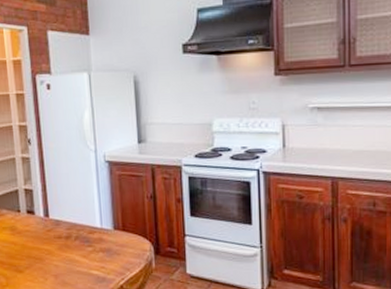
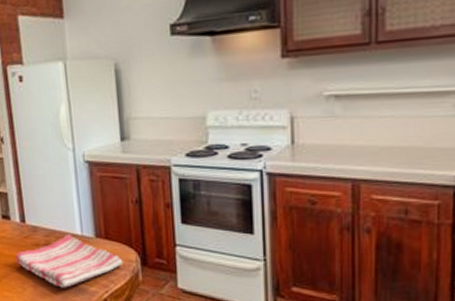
dish towel: none [38,226,138,277] -> present [15,233,123,288]

